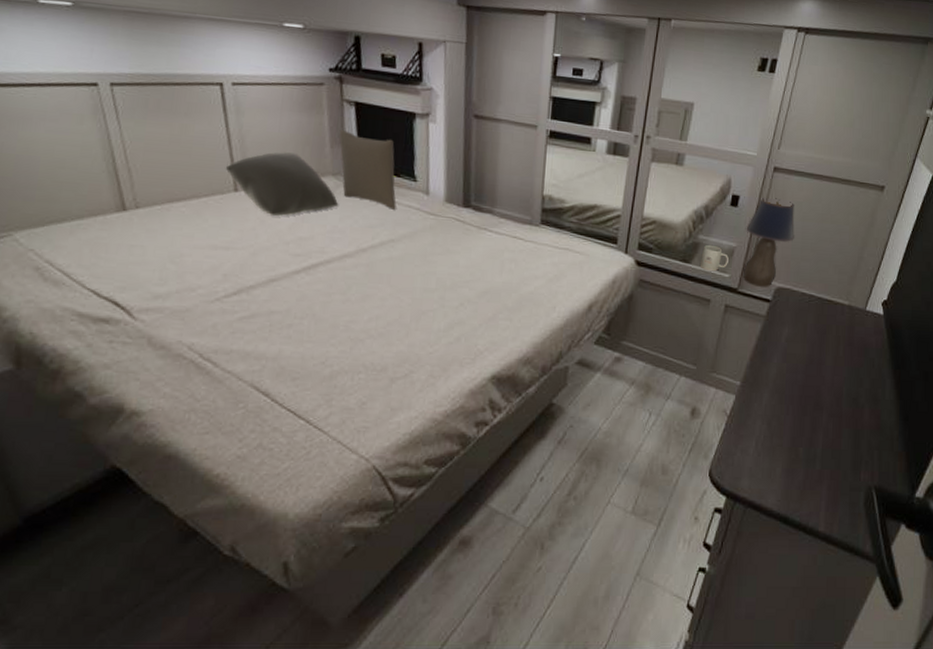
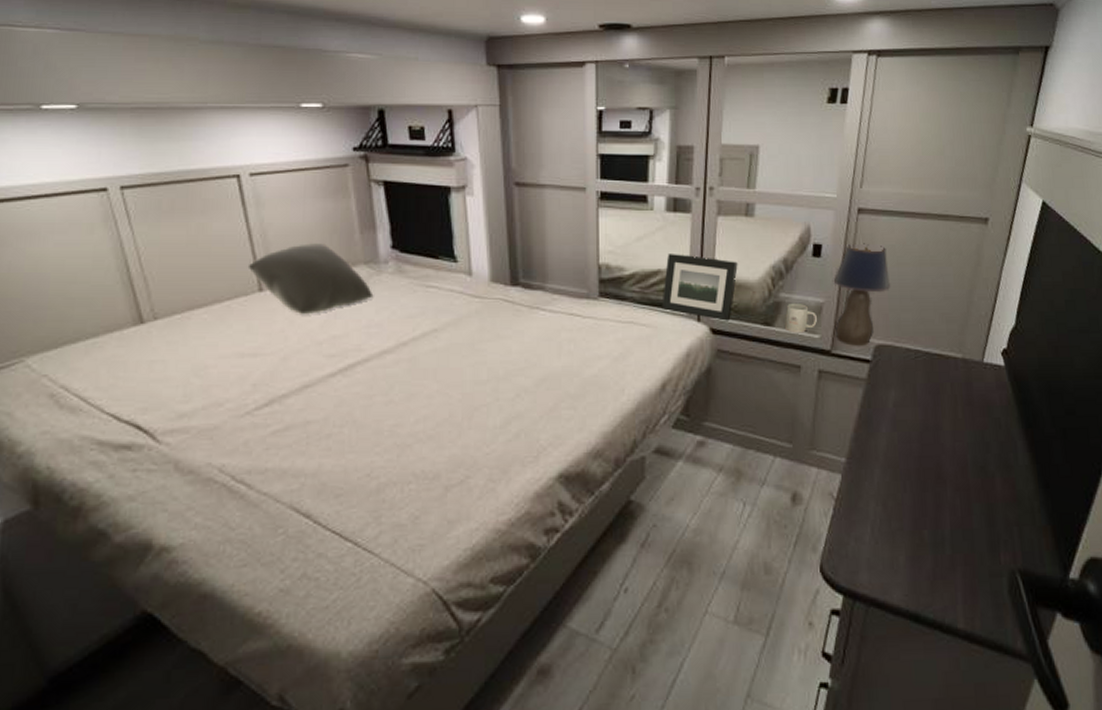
pillow: present [339,129,396,210] -> none [368,212,437,296]
picture frame: none [595,192,665,255] -> present [661,254,738,321]

